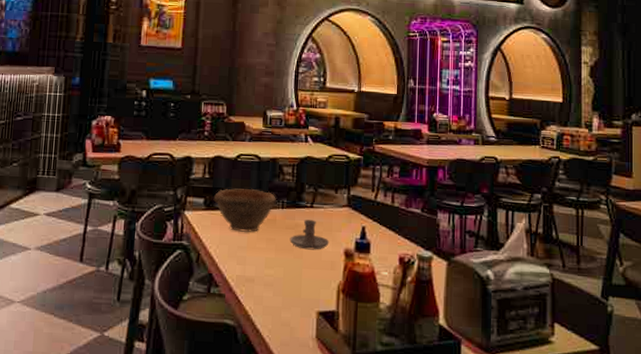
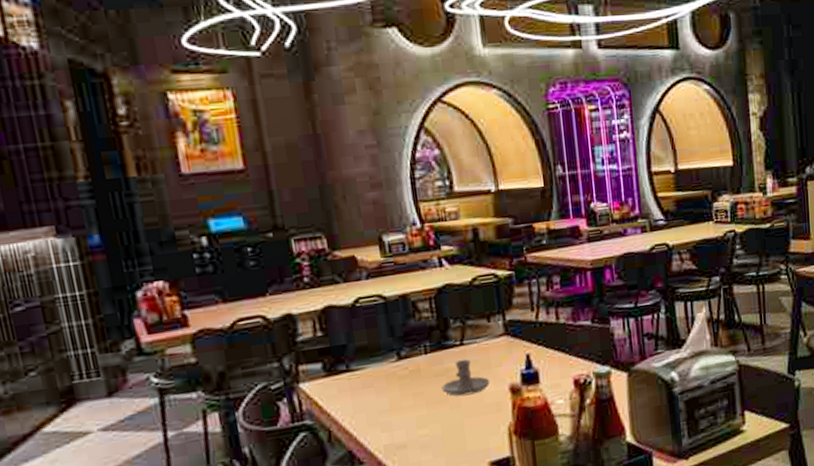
bowl: present [213,188,276,233] -> none [333,337,417,394]

